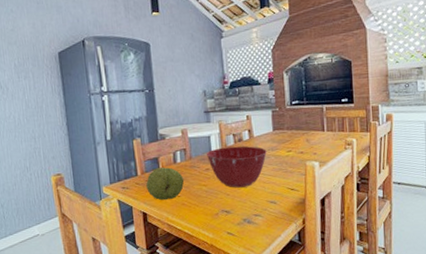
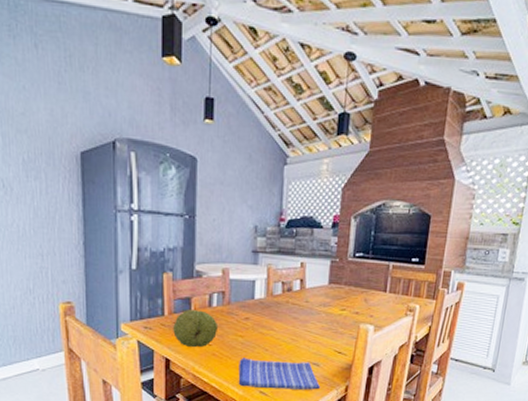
dish towel: none [205,201,281,230] -> present [238,358,321,390]
mixing bowl: present [206,145,267,188] -> none [247,295,318,344]

